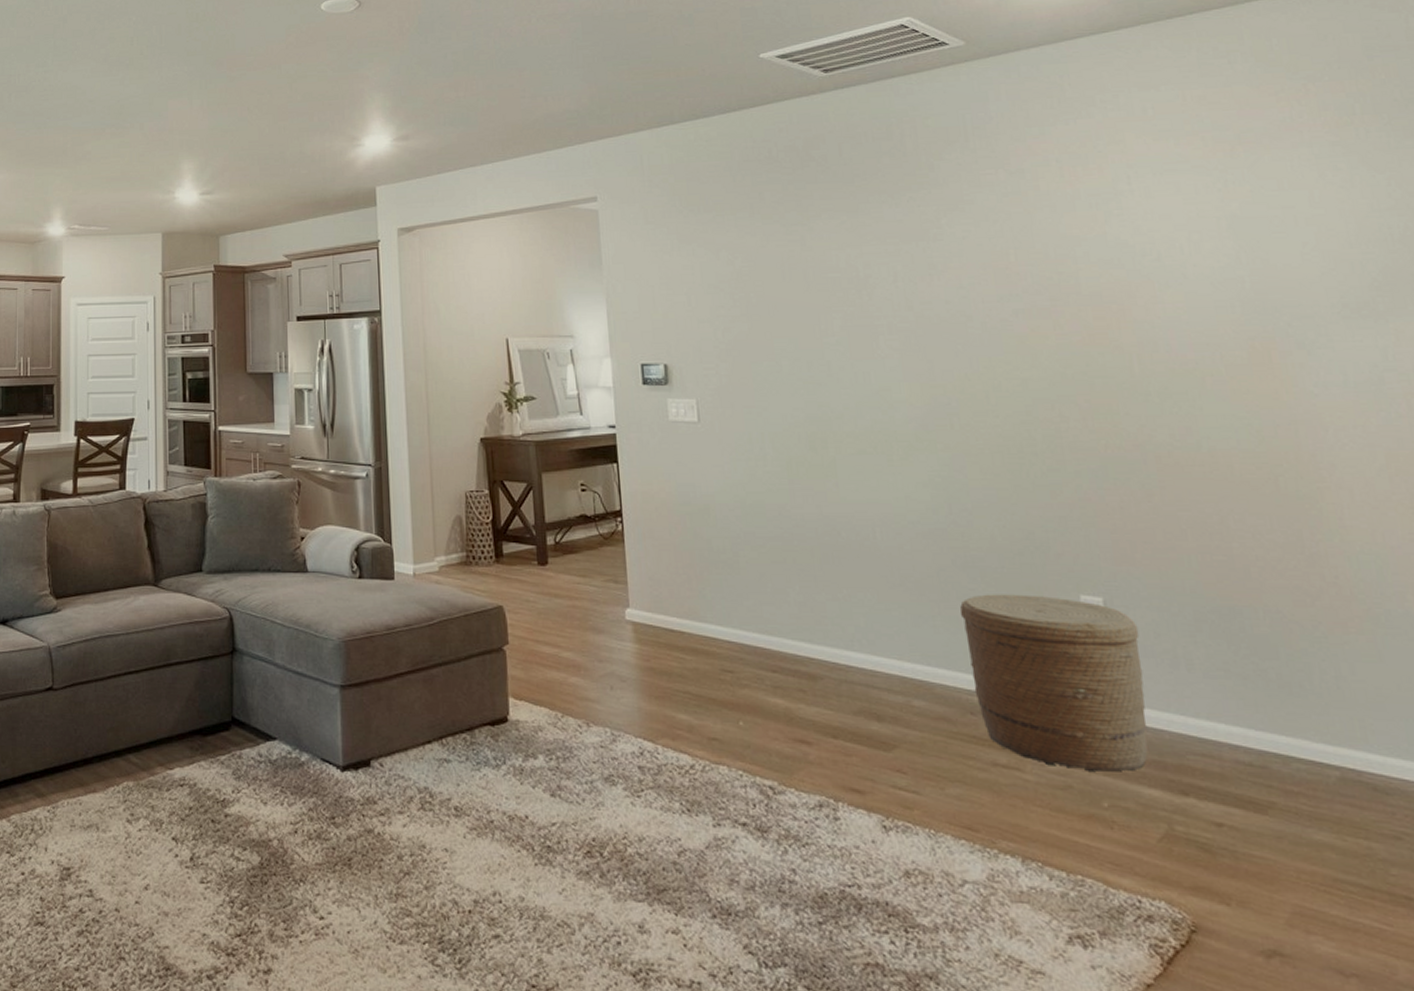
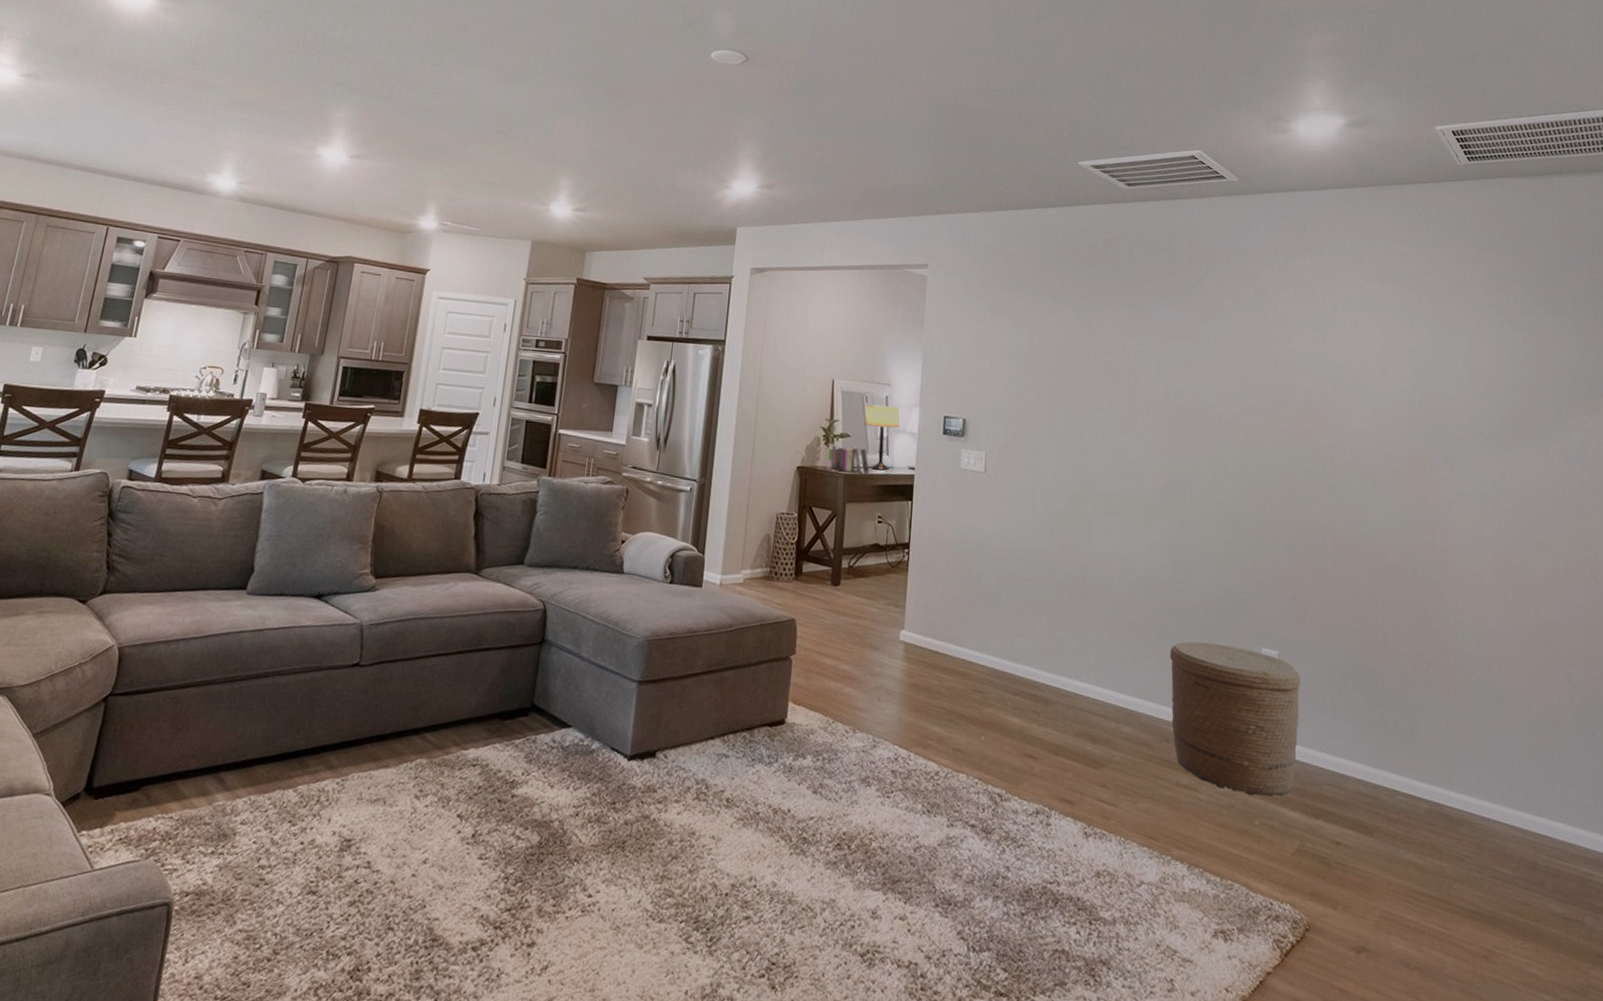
books: none [512,409,564,439] -> present [826,445,870,473]
table lamp: none [548,359,592,433] -> present [864,404,900,471]

